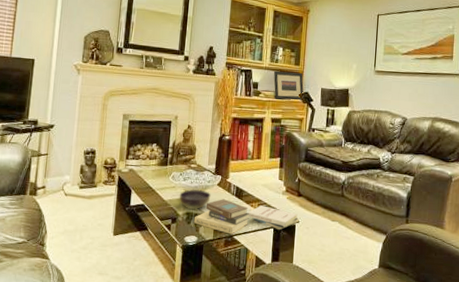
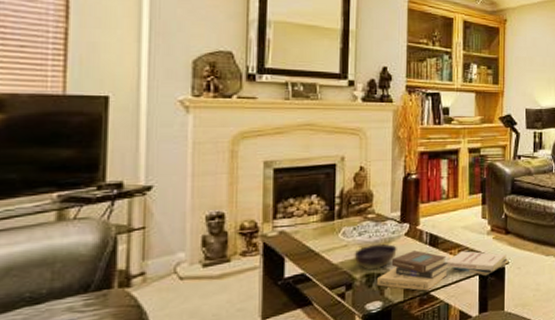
picture frame: present [273,70,304,101] -> none [467,92,506,127]

